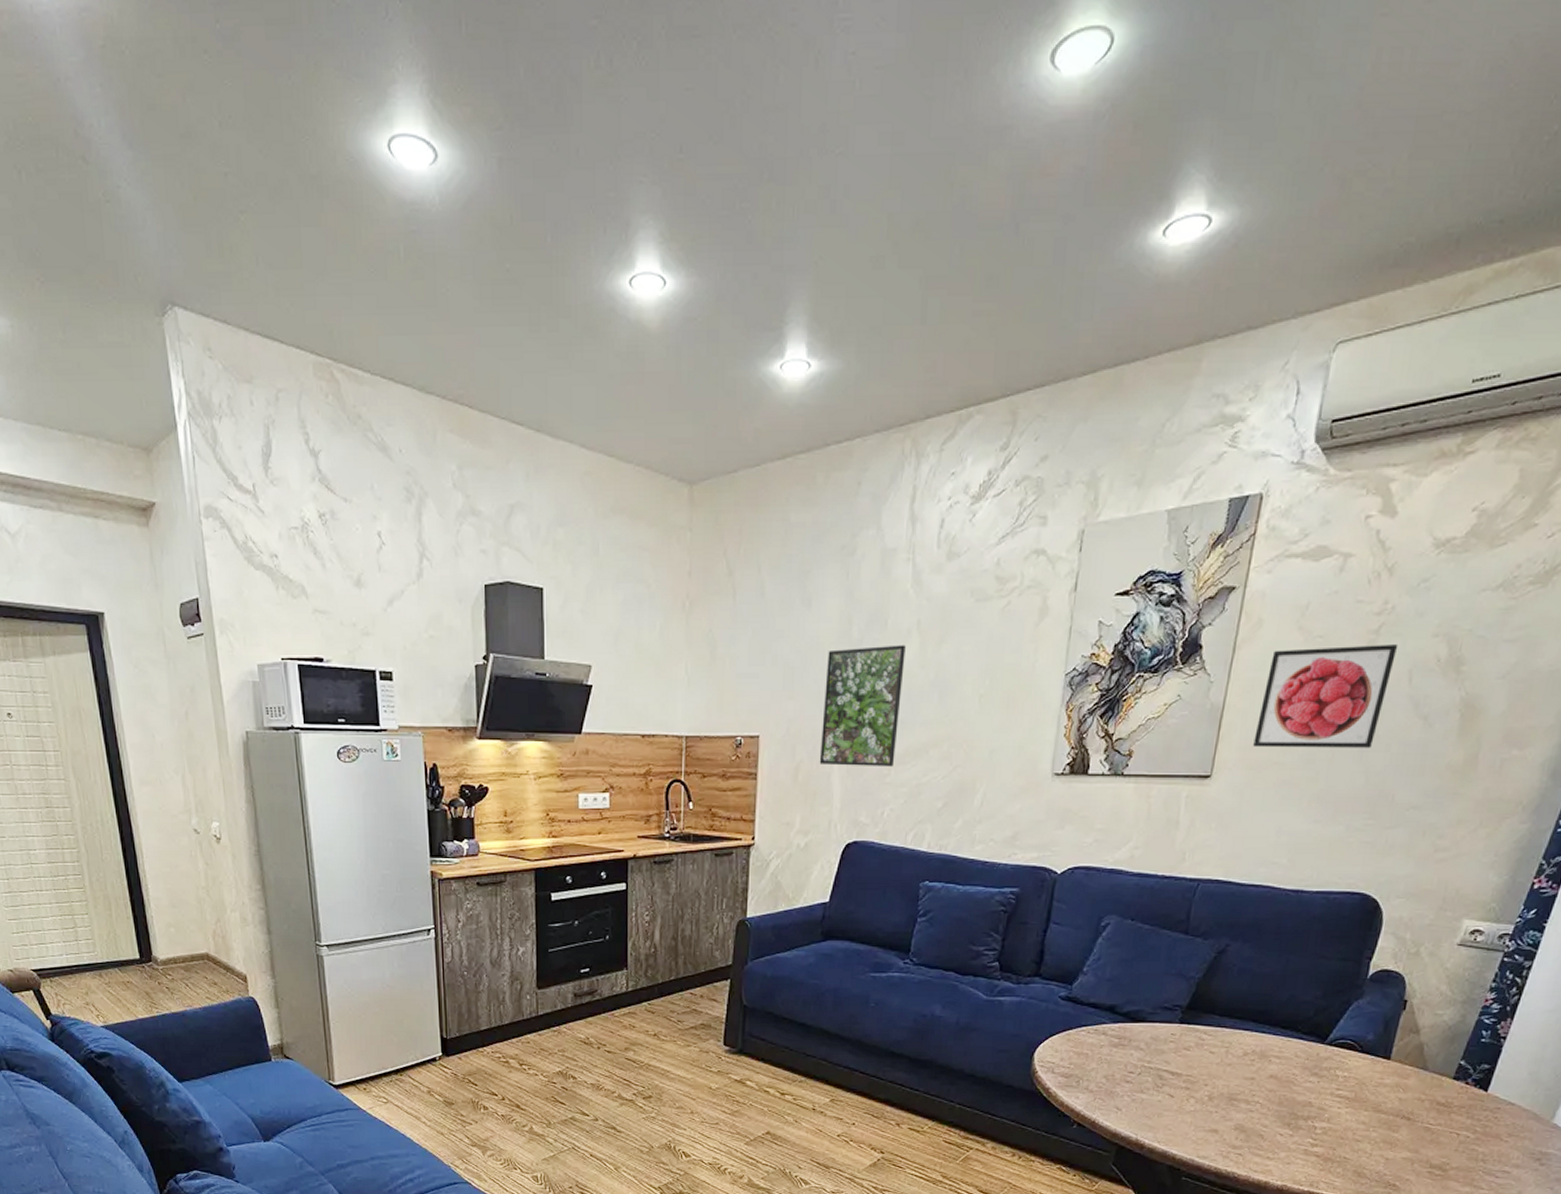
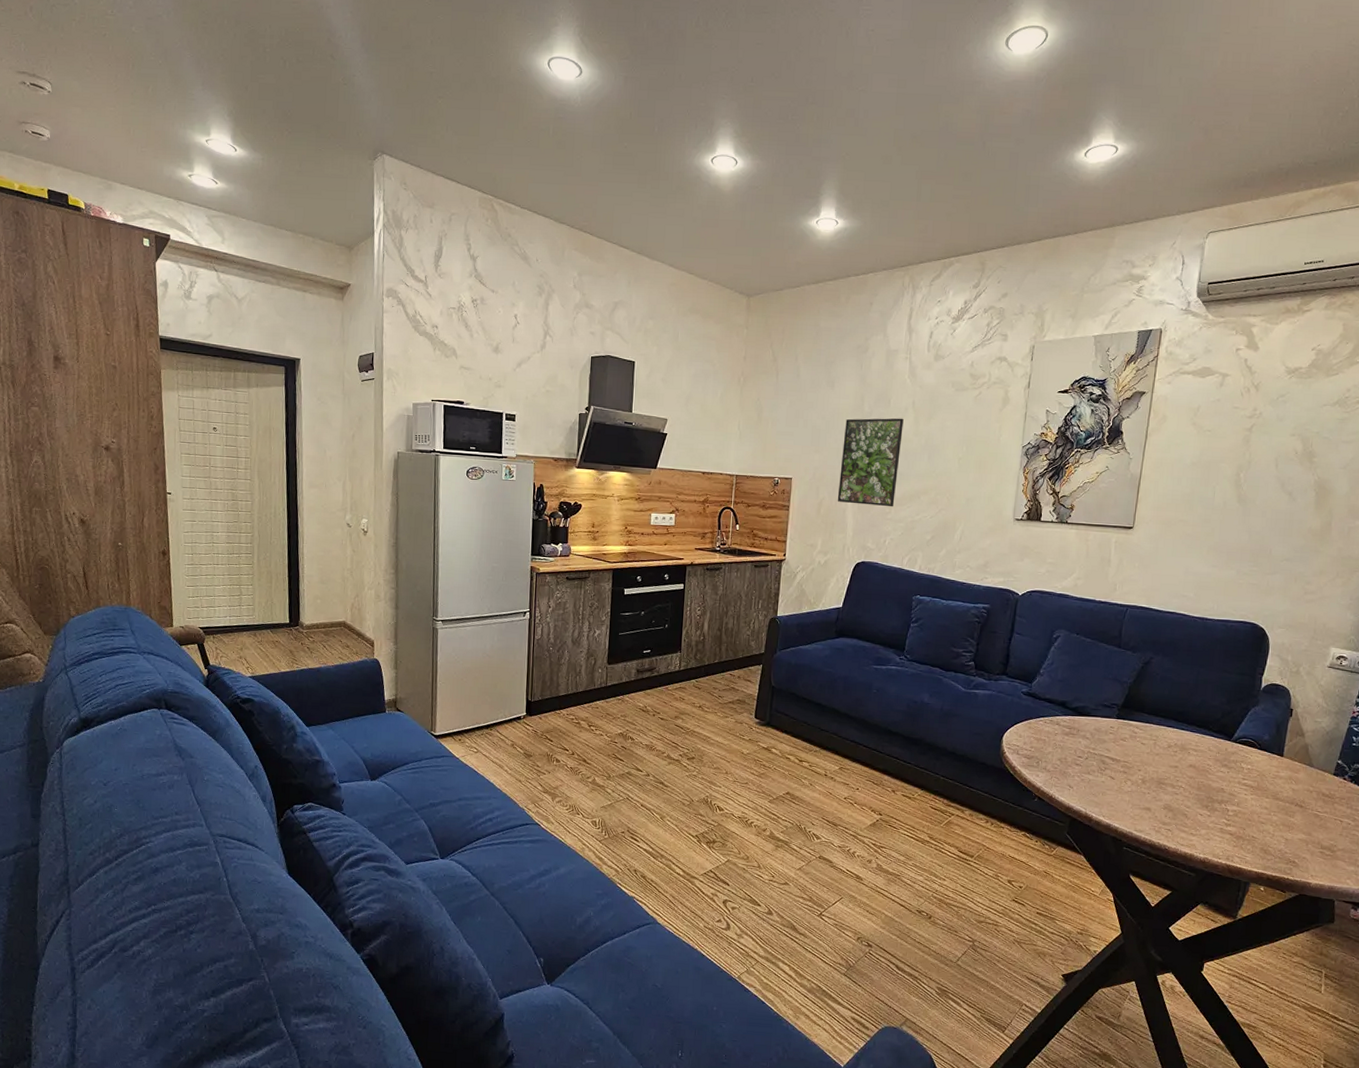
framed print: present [1253,645,1399,748] -> none [1164,438,1266,513]

